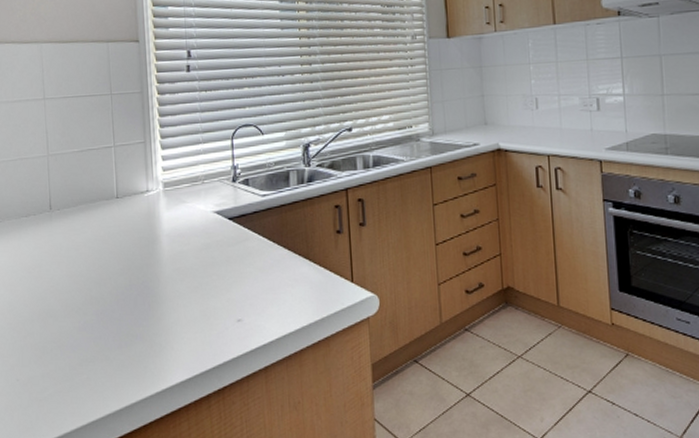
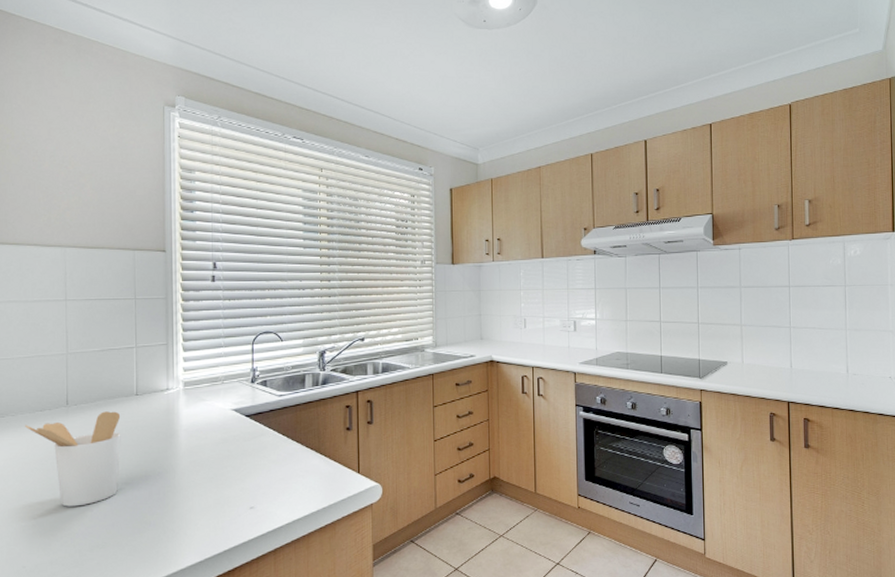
utensil holder: none [12,215,104,318] -> present [25,411,121,507]

